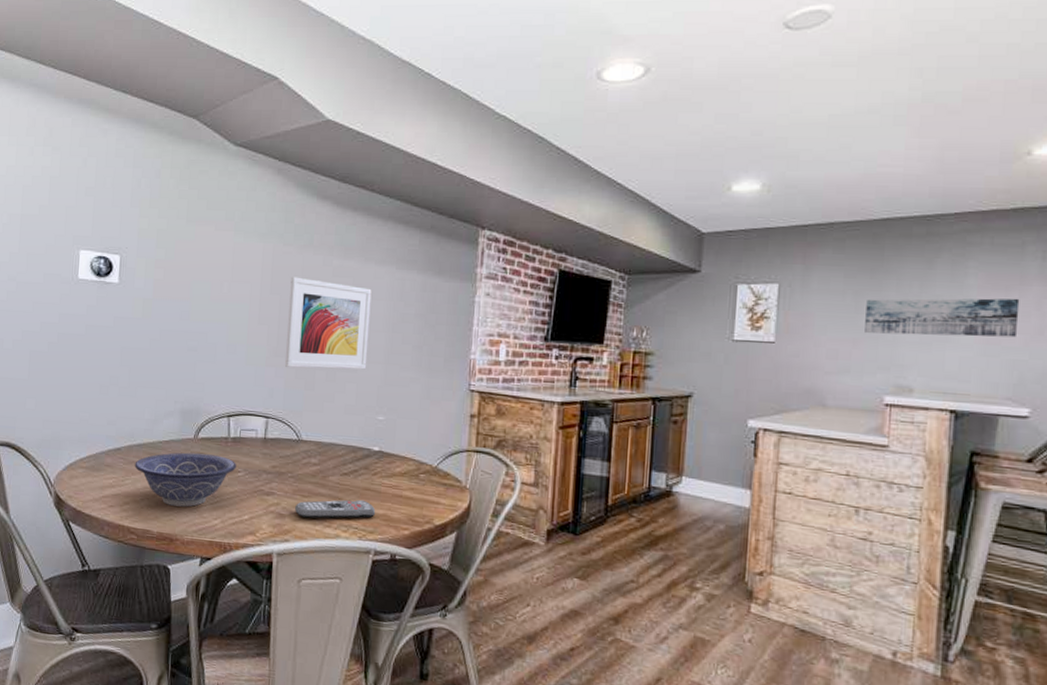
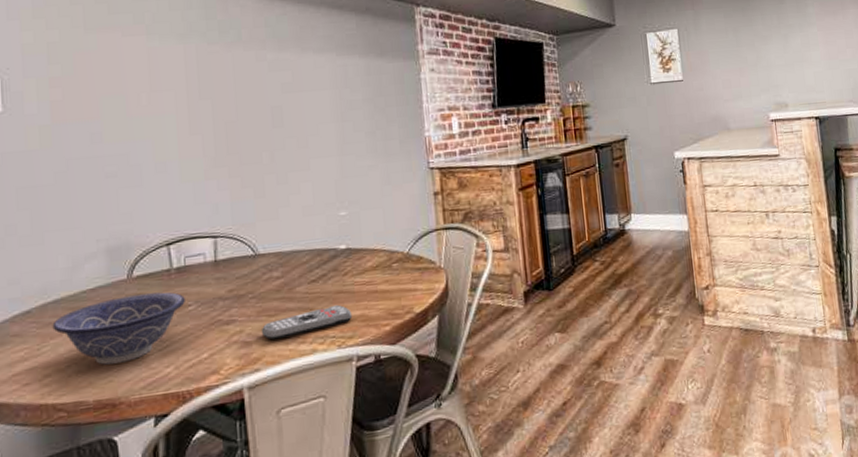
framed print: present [284,276,372,370] -> none [221,77,320,177]
wall art: present [865,298,1020,338] -> none [743,20,847,63]

